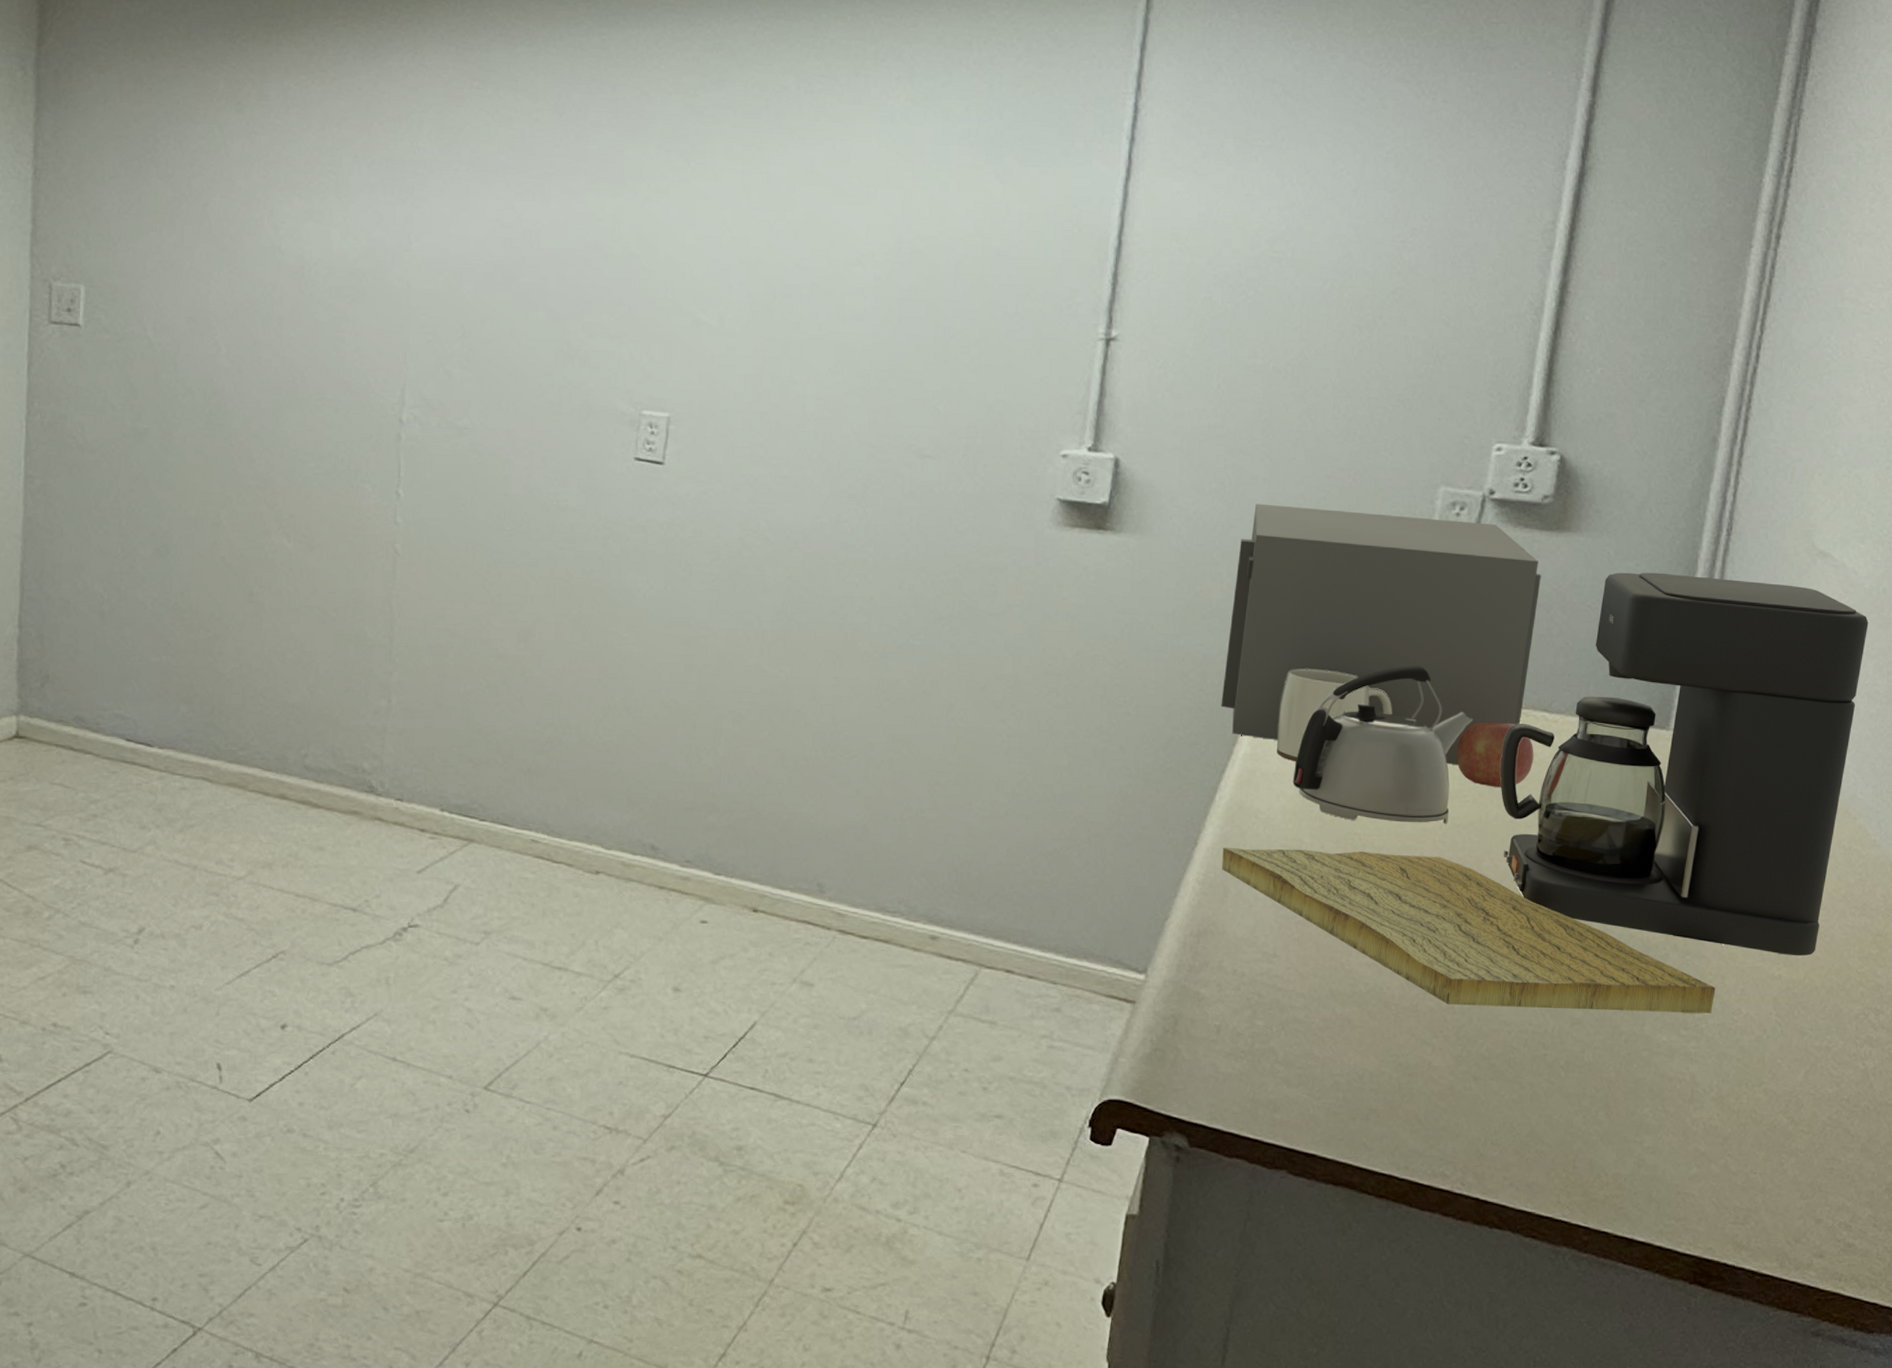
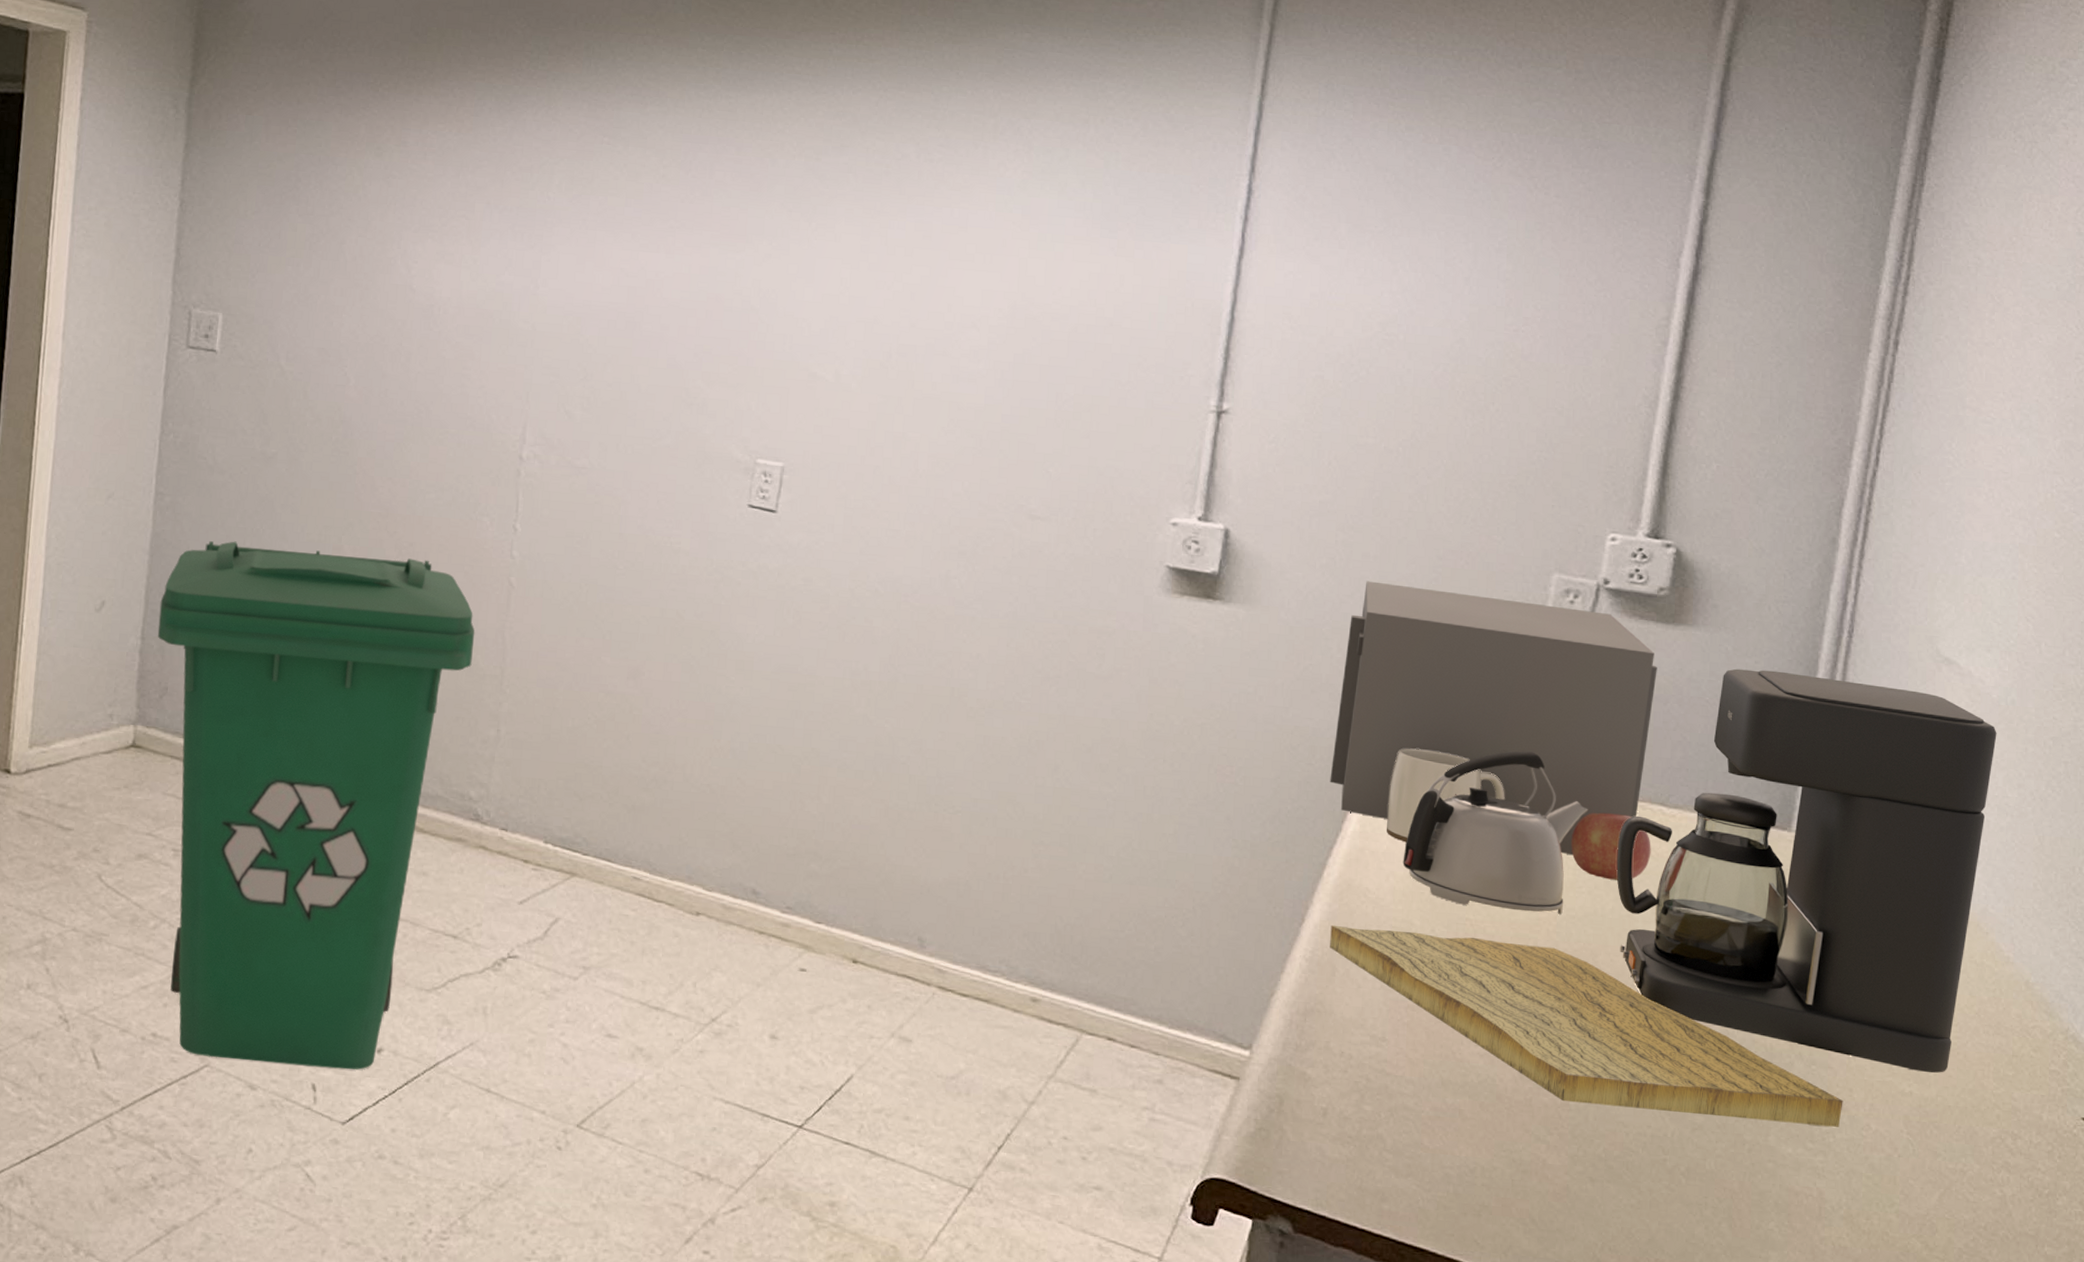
recycling bin: none [35,522,362,1047] -> present [157,541,475,1070]

